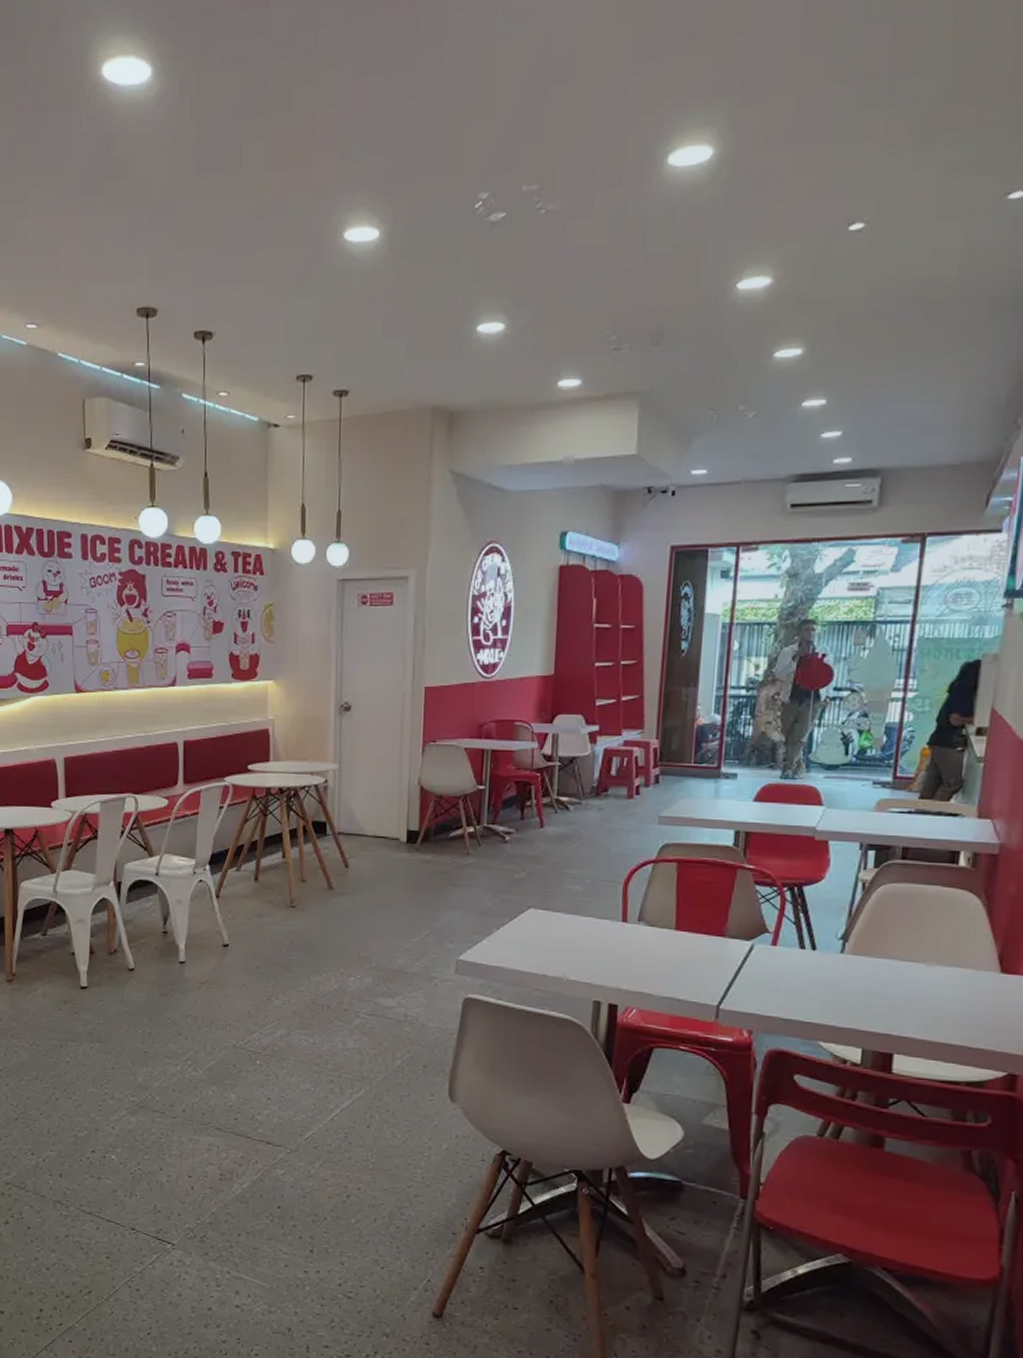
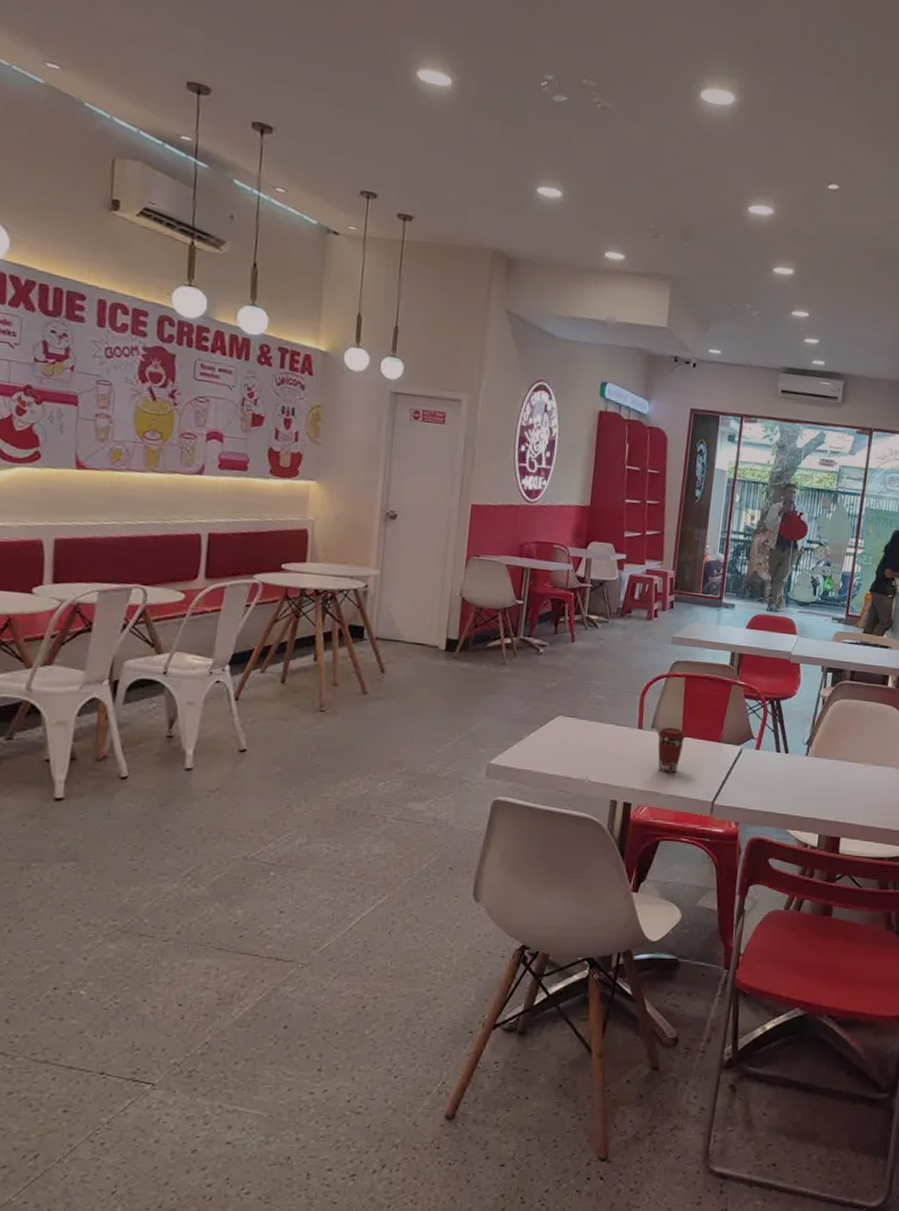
coffee cup: none [646,919,681,971] -> present [657,727,686,773]

